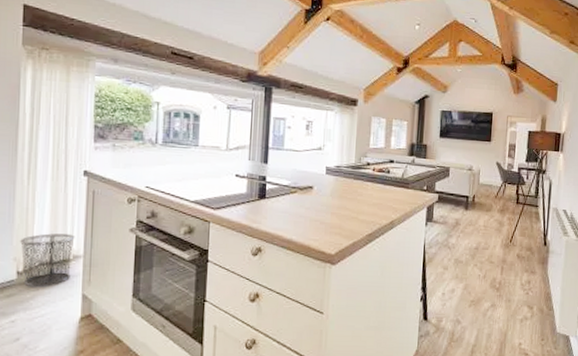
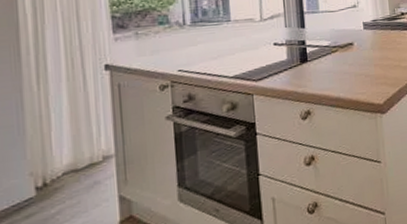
waste bin: present [20,233,75,286] -> none [36,134,103,201]

